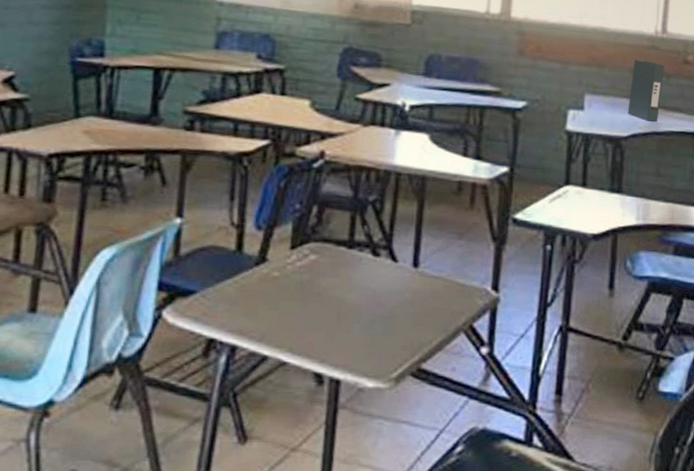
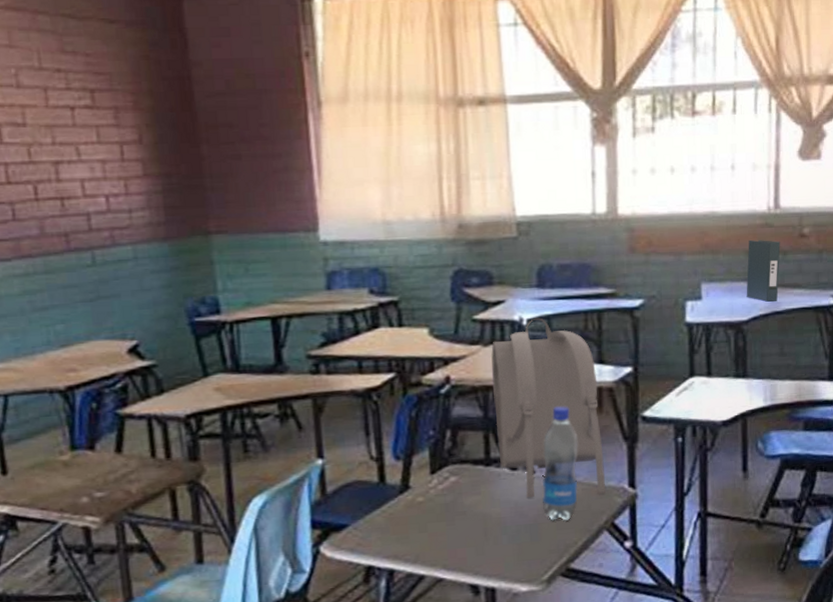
backpack: none [363,105,473,293] -> present [491,318,605,498]
bottle: none [401,197,446,317] -> present [542,406,578,522]

